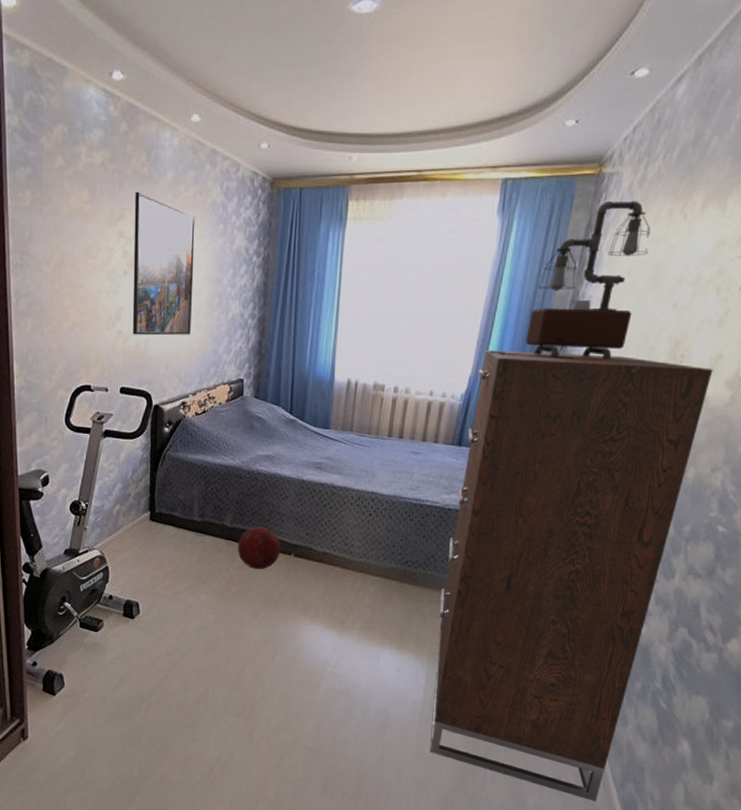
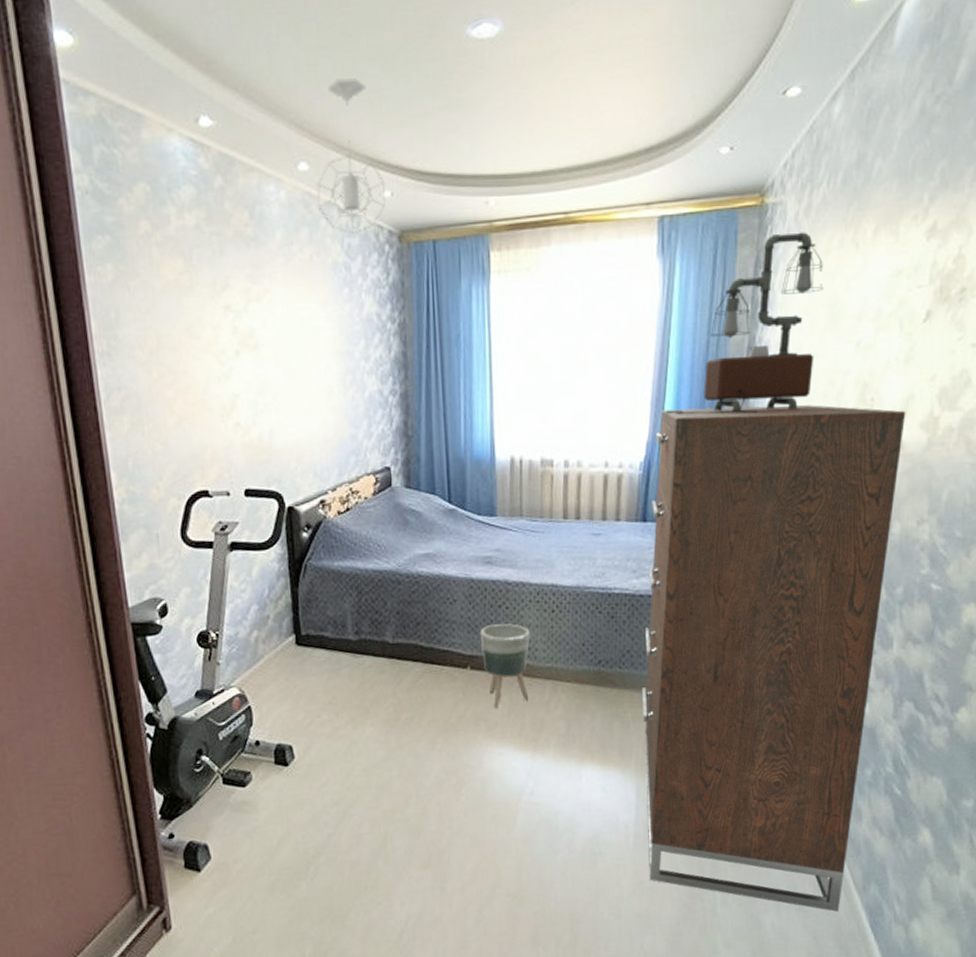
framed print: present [132,191,195,336] -> none [239,256,323,426]
pendant light: none [205,44,264,178] -> present [317,78,386,234]
ball: present [237,526,281,569] -> none [403,638,454,689]
planter: none [305,521,349,592] -> present [479,623,530,709]

